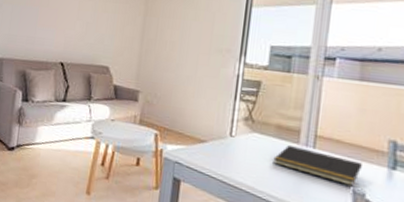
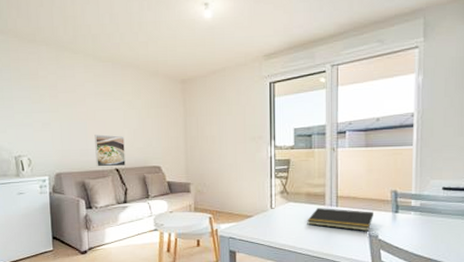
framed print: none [41,23,76,61] -> present [94,134,126,167]

